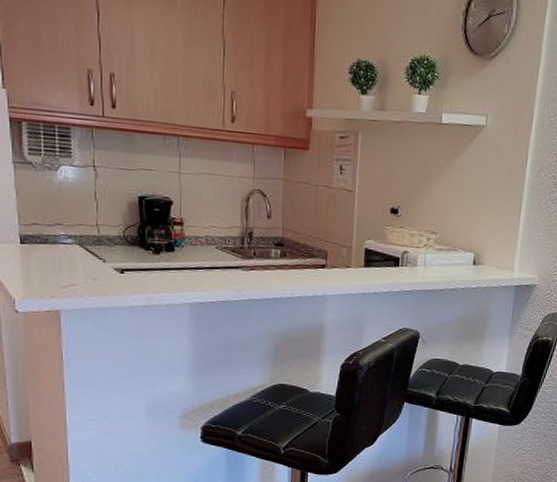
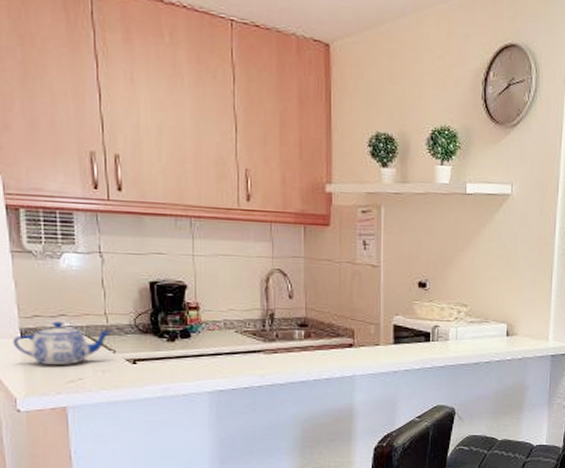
teapot: none [12,229,102,271] -> present [12,321,112,365]

